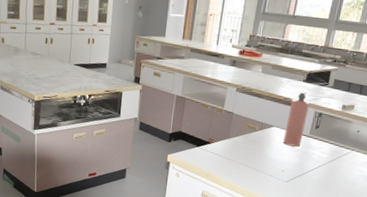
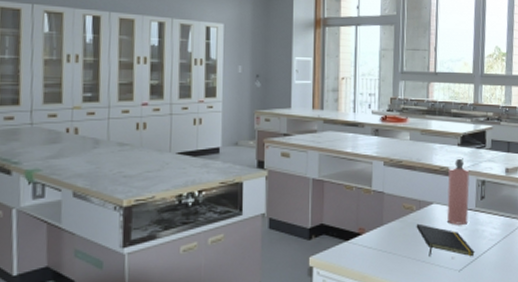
notepad: none [256,141,303,173] -> present [416,223,475,257]

